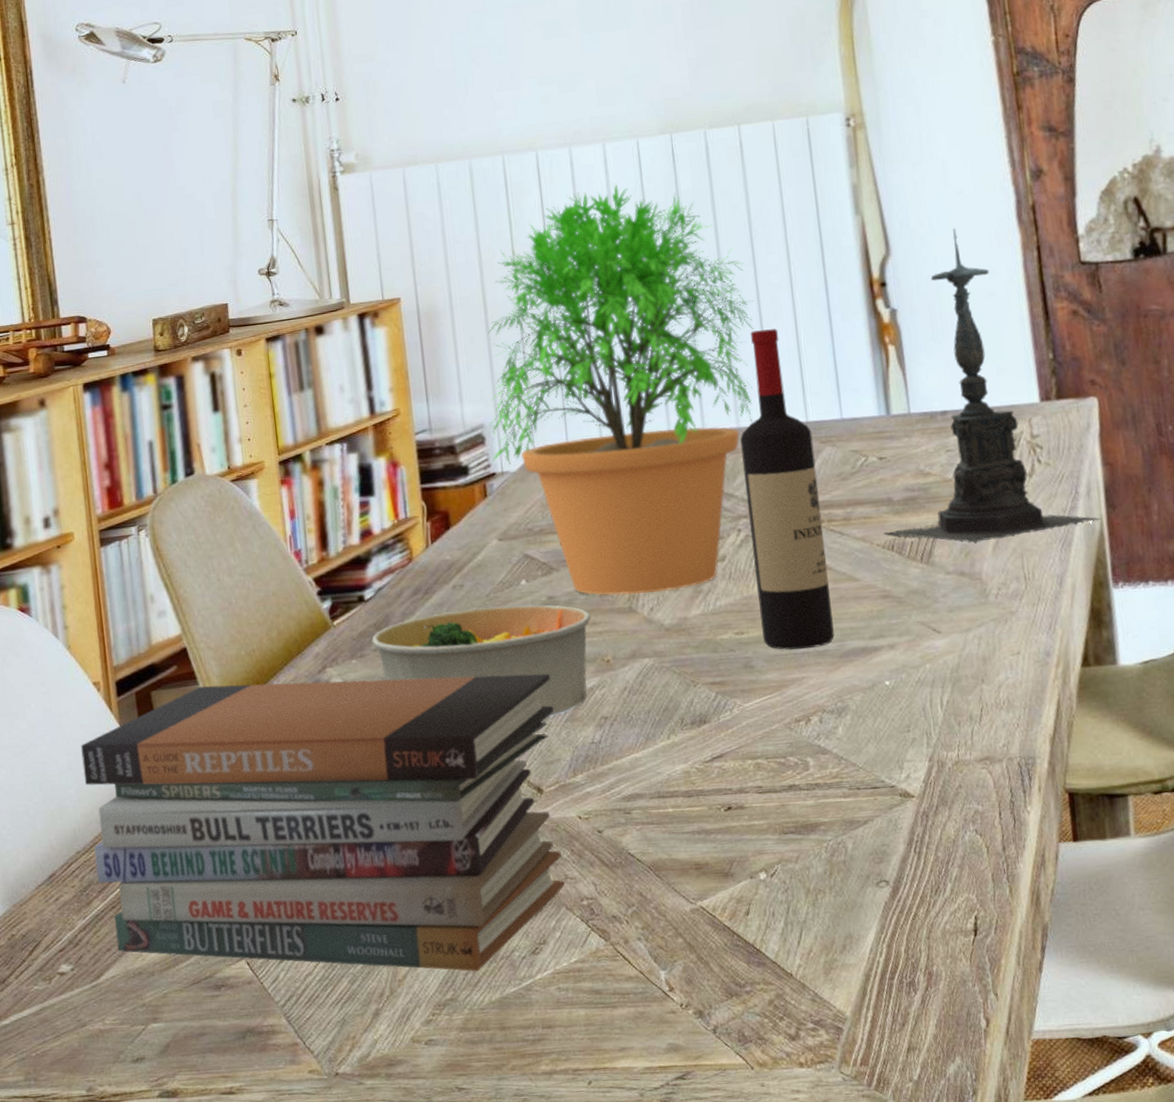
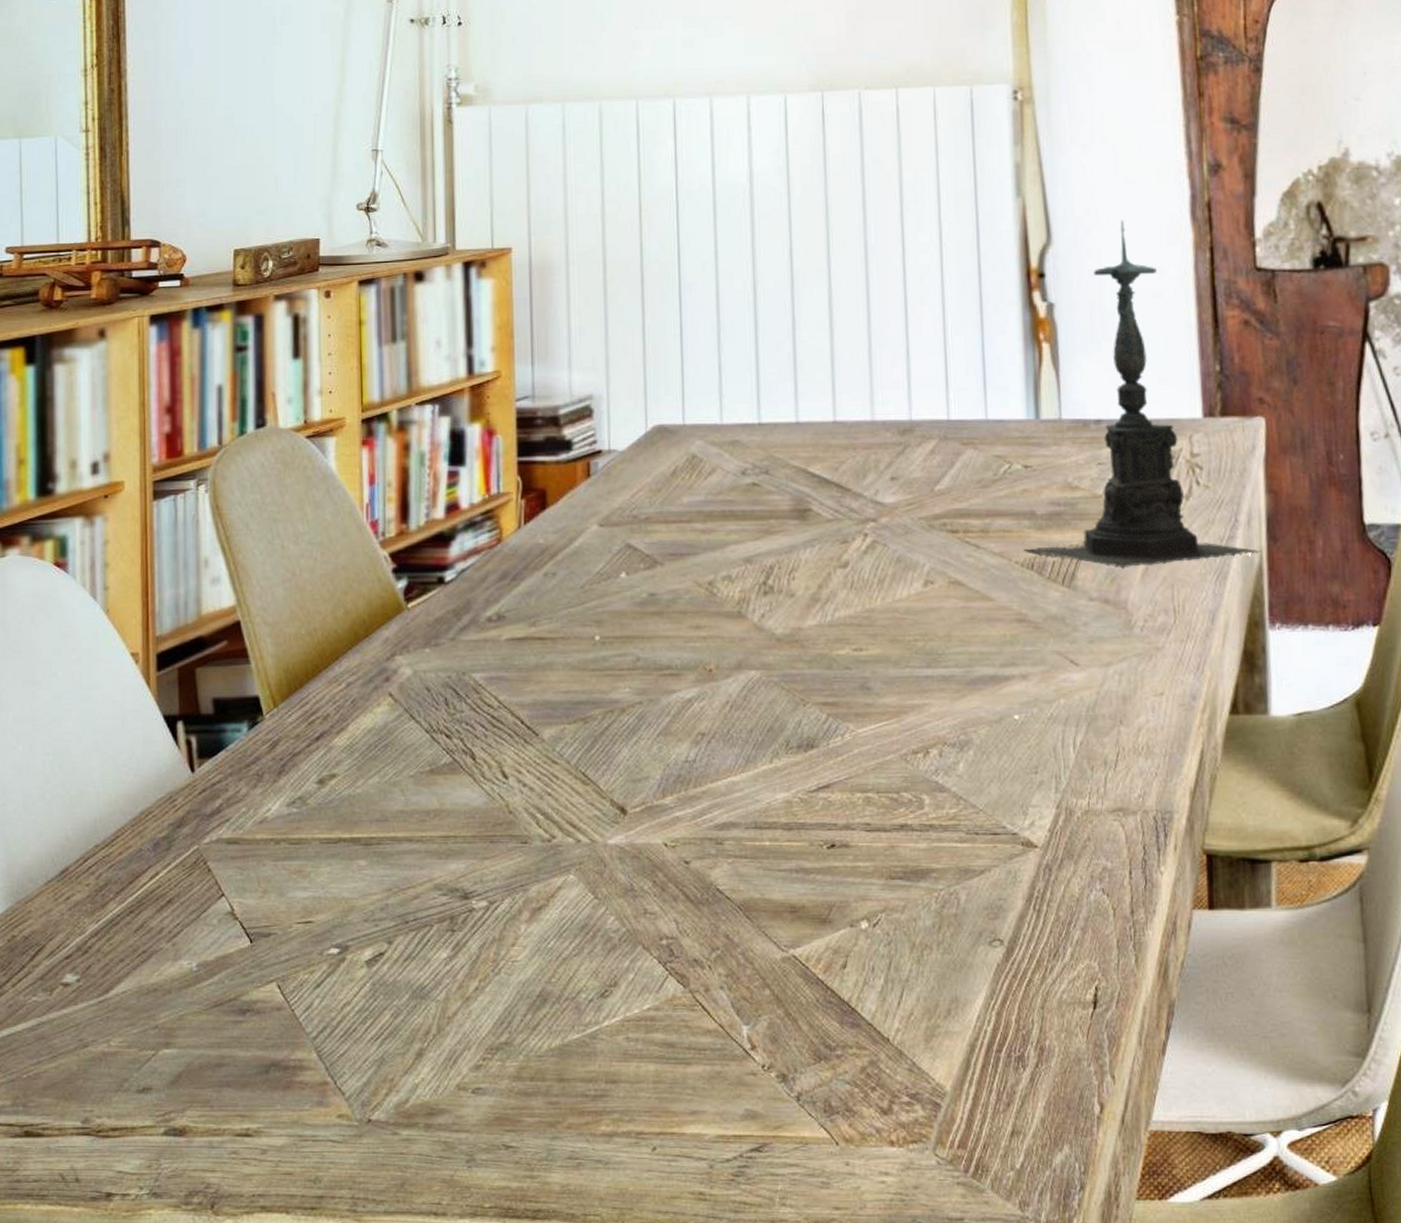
book stack: present [81,673,565,972] -> none [111,666,646,1013]
bowl: present [372,604,591,717] -> none [449,600,696,729]
potted plant: present [488,184,754,596] -> none [599,142,899,598]
wine bottle: present [740,329,835,651] -> none [874,315,962,673]

